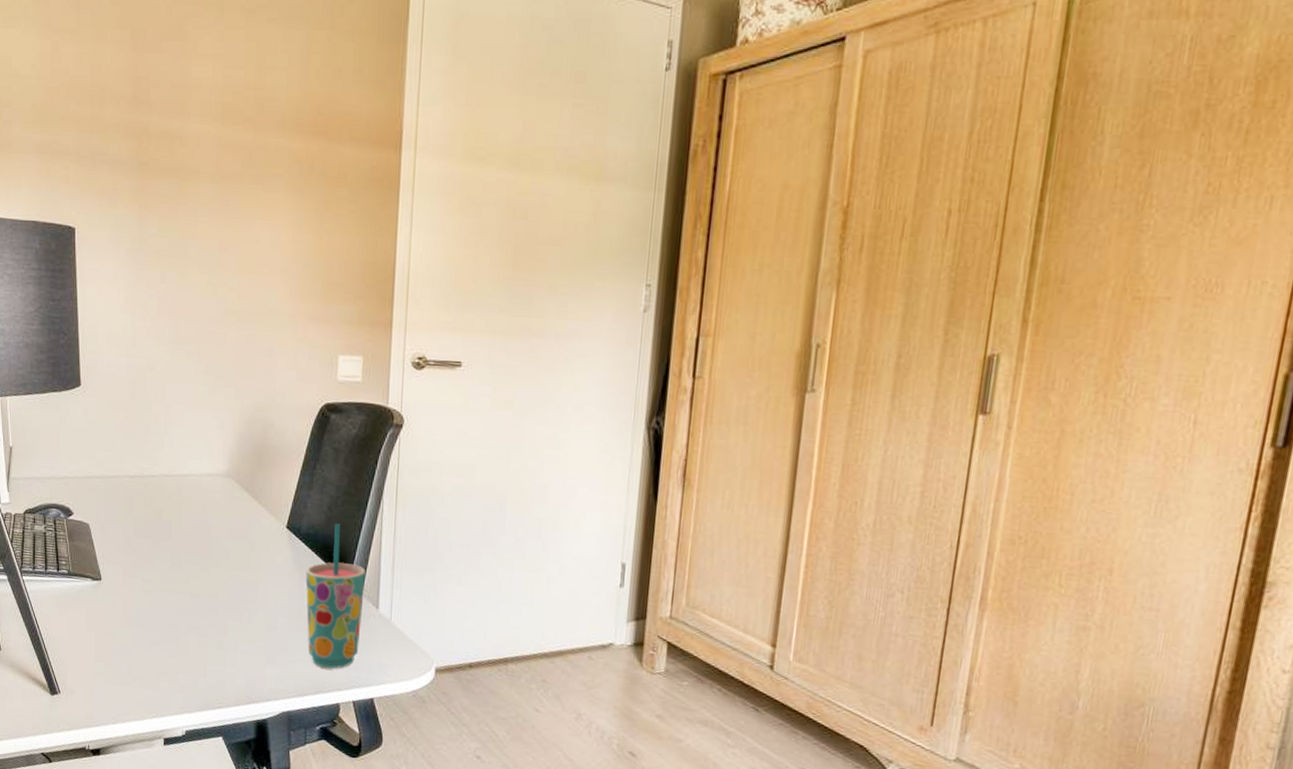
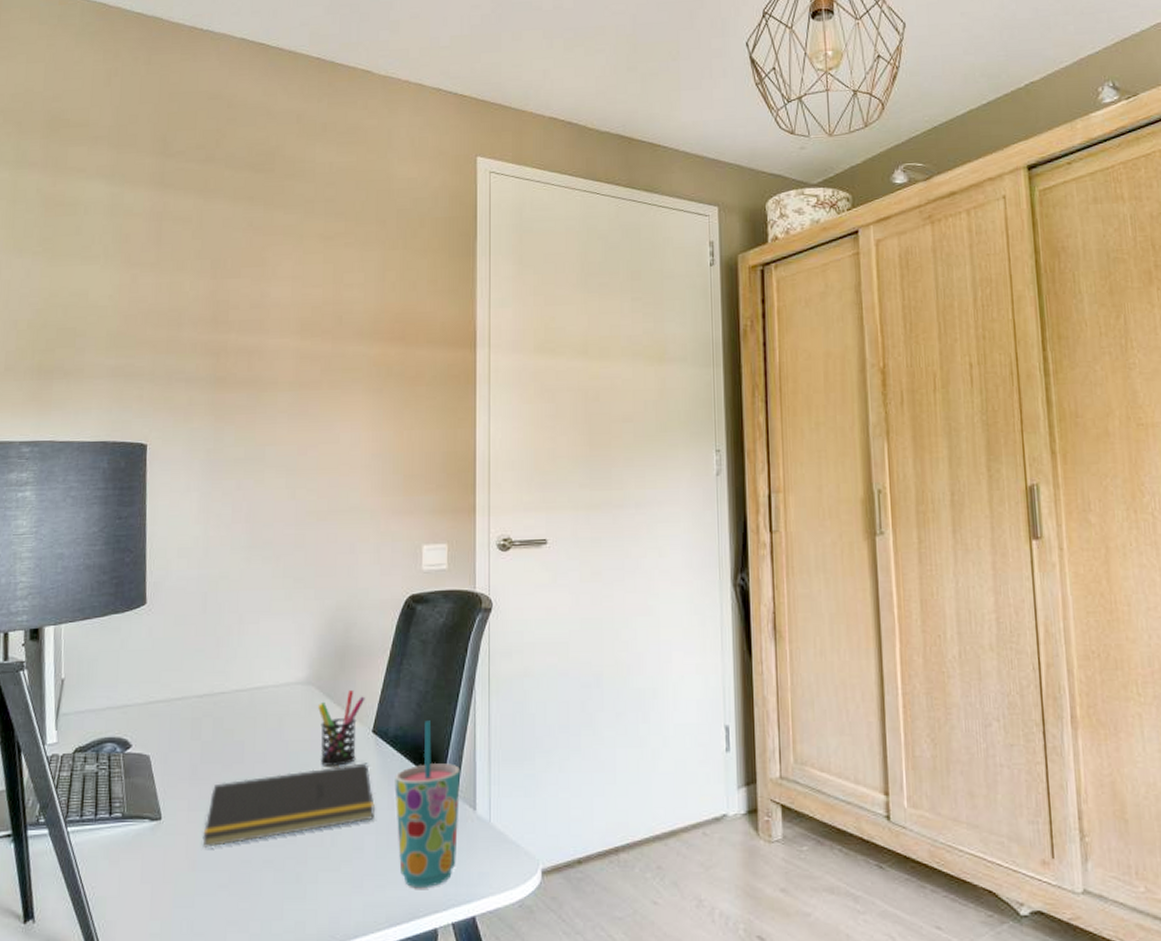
notepad: none [137,554,287,609] -> present [202,763,375,848]
pen holder: none [237,487,281,555] -> present [318,690,365,767]

